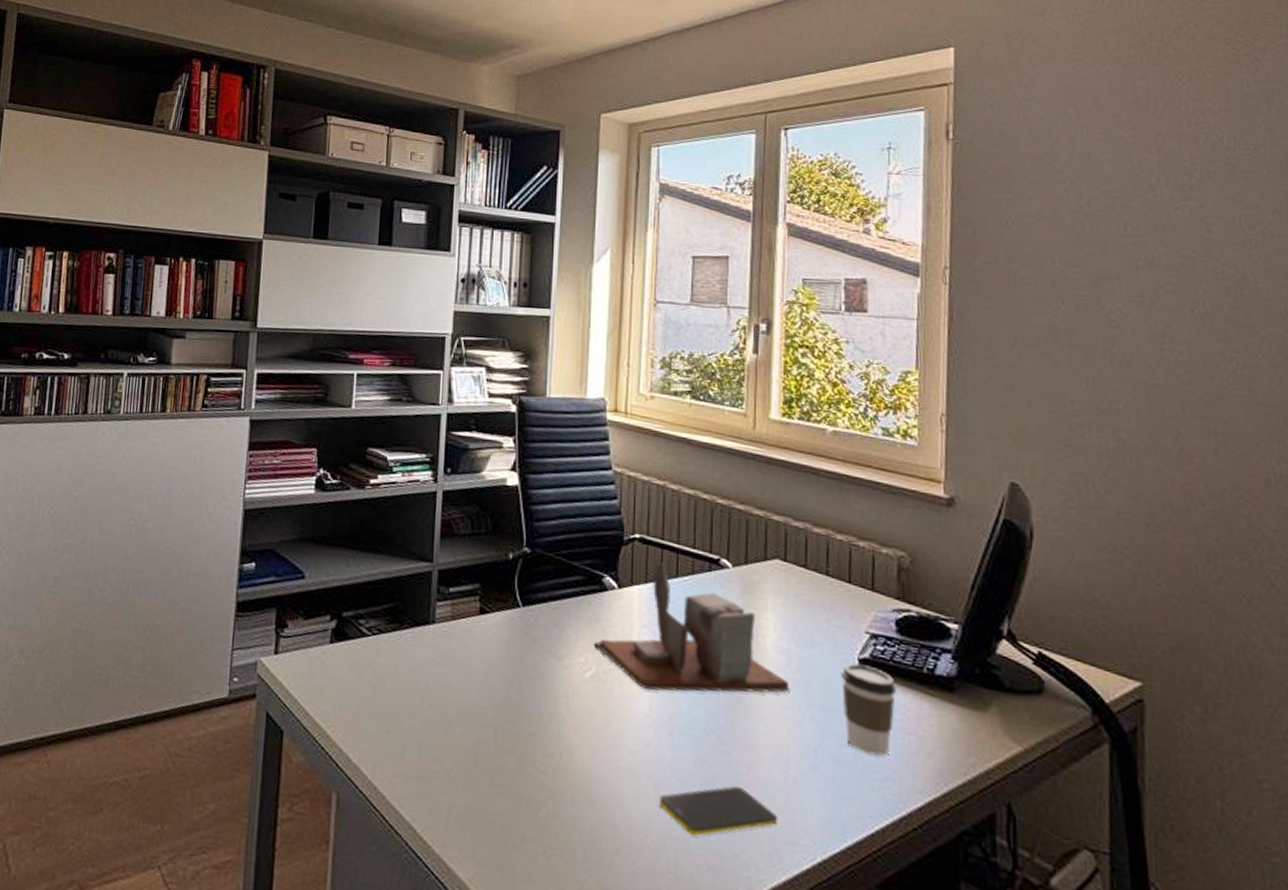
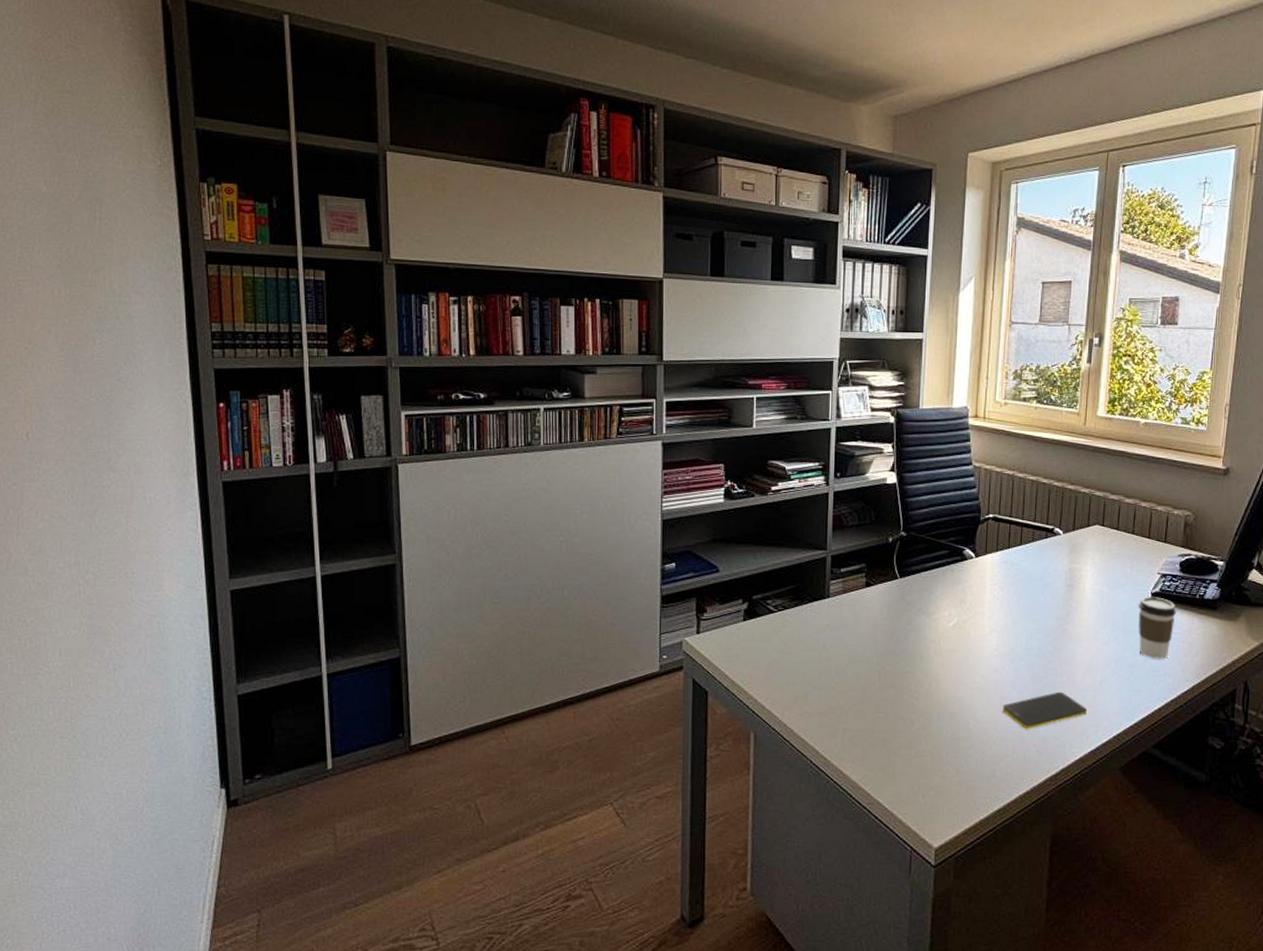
desk organizer: present [595,562,790,694] -> none [956,534,1101,631]

